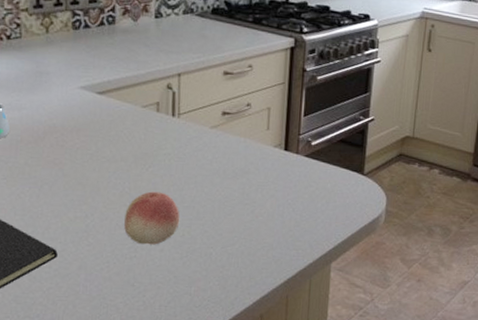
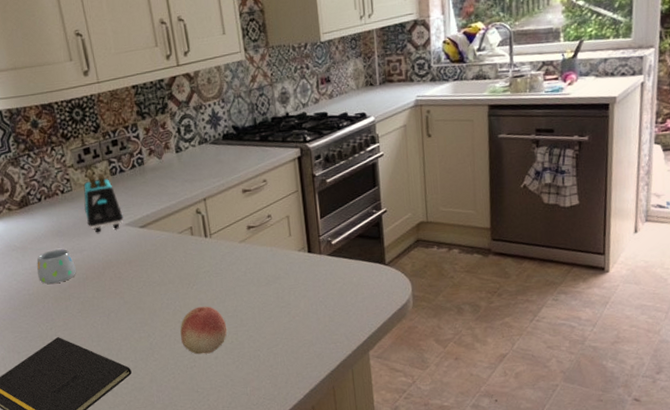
toaster: none [32,23,80,92] -> present [83,172,124,233]

